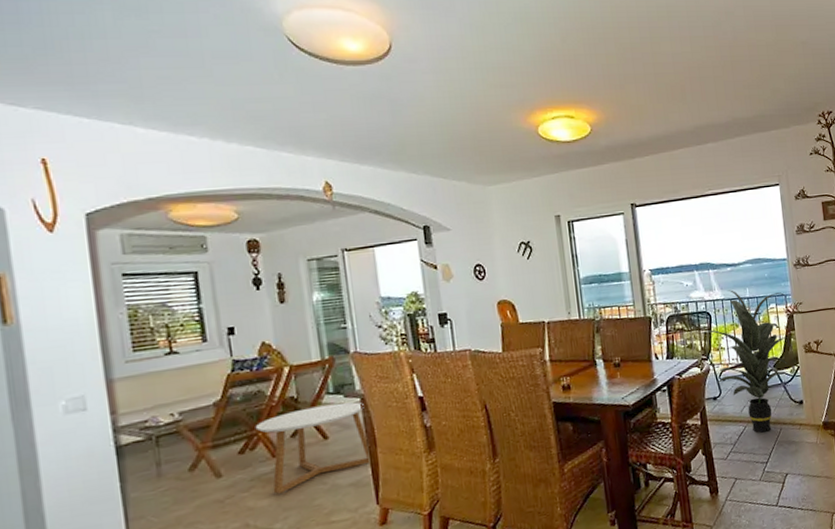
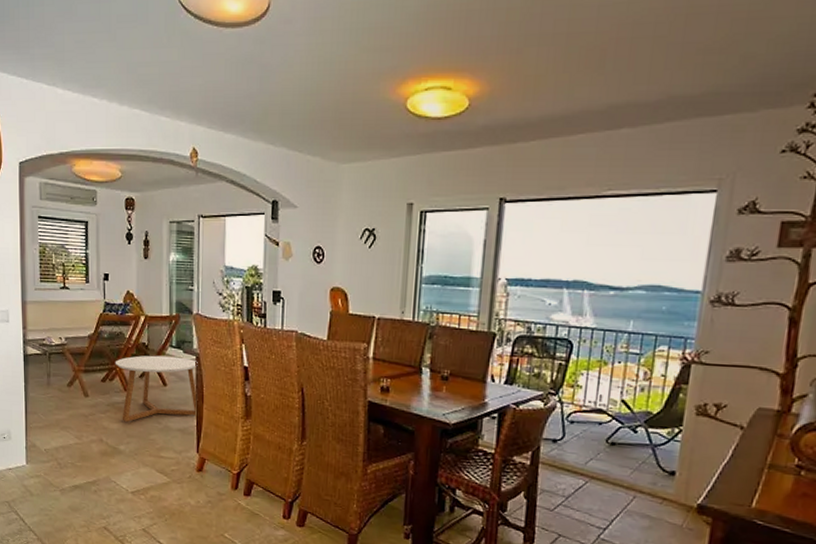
indoor plant: present [701,290,789,433] -> none [555,318,688,495]

